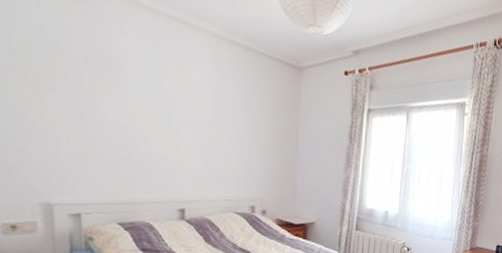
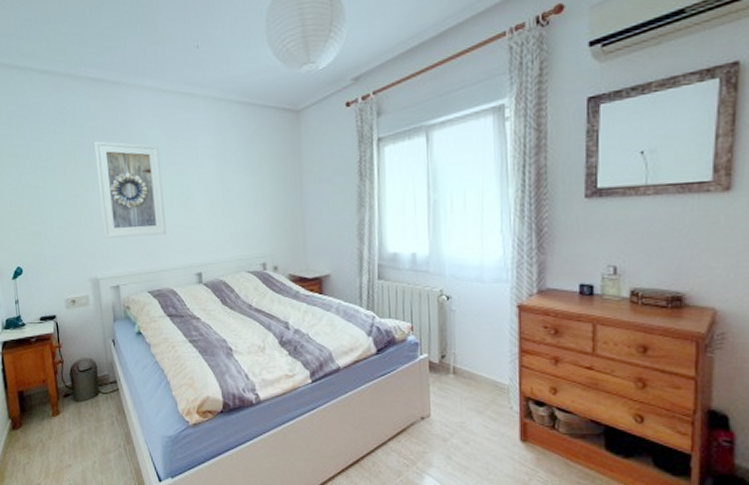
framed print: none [56,46,146,166] -> present [94,140,166,238]

